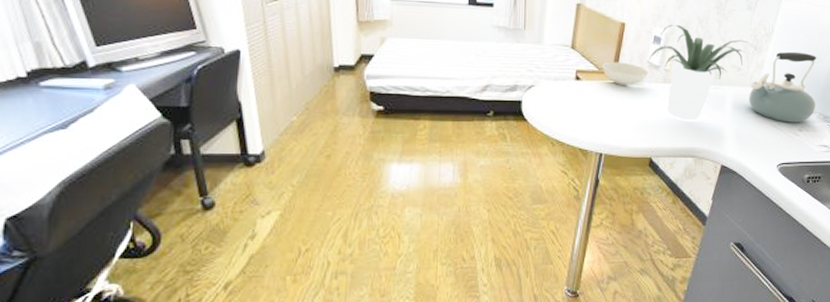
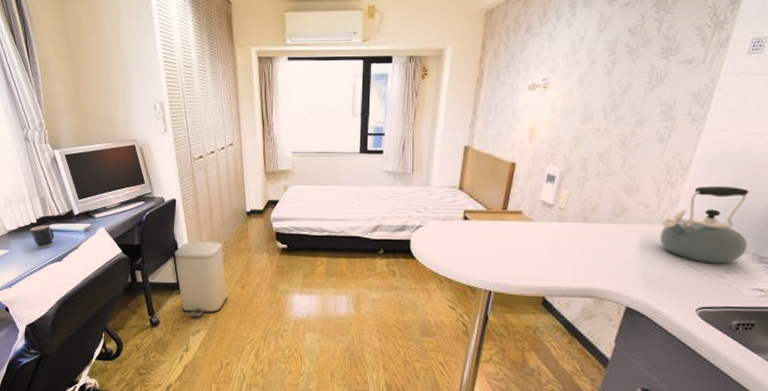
mug: none [13,79,56,112] -> present [29,224,55,248]
pedal bin: none [237,101,309,195] -> present [174,240,228,317]
bowl: present [602,61,648,87] -> none [491,201,541,226]
potted plant: present [647,25,757,121] -> none [540,163,670,261]

